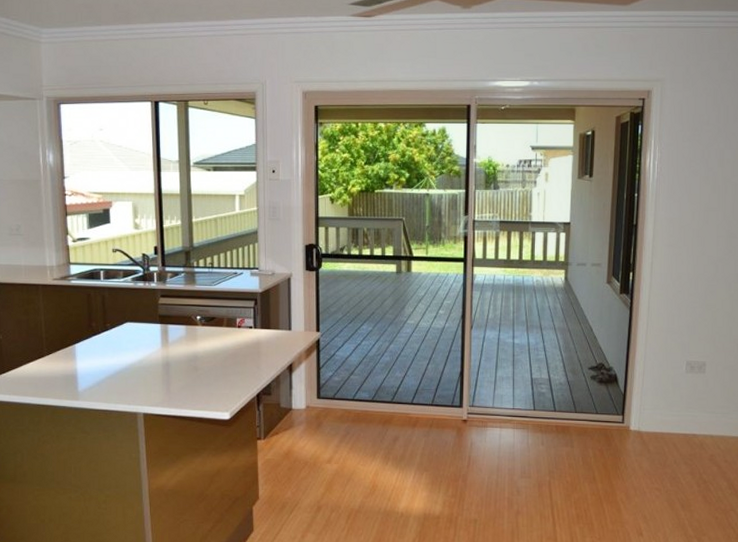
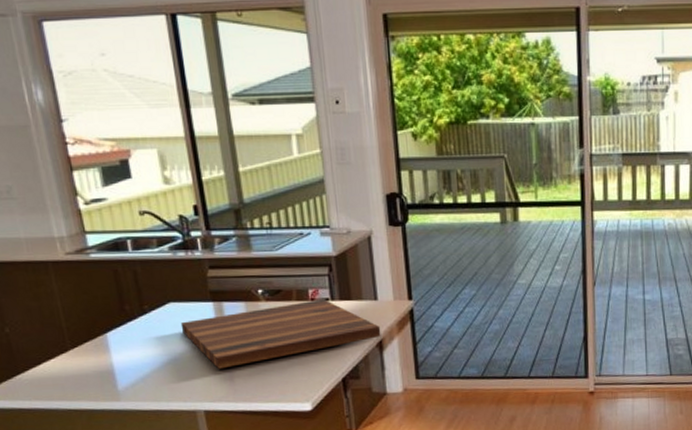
cutting board: none [133,327,292,379] -> present [180,299,381,369]

